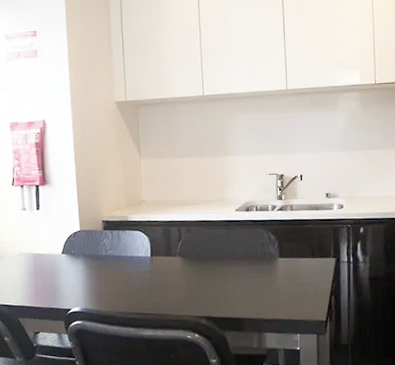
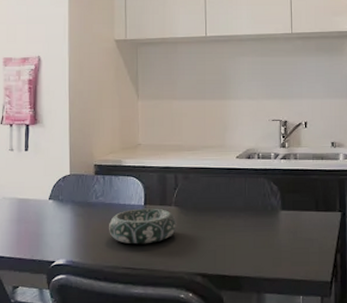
decorative bowl: none [119,259,182,292] -> present [109,208,177,244]

